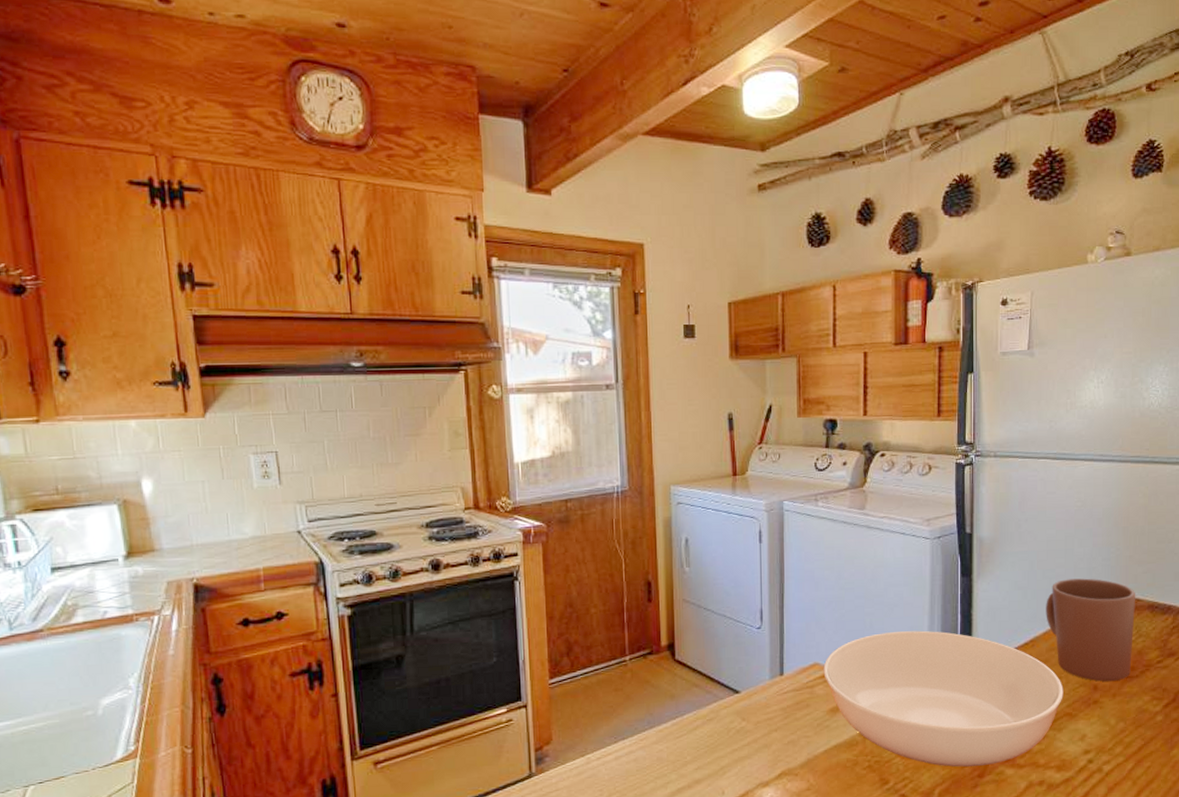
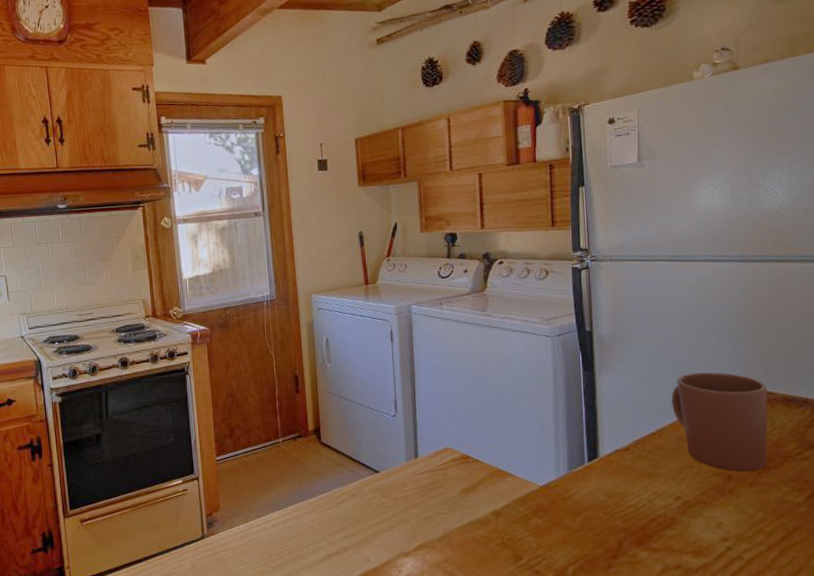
bowl: present [823,630,1064,767] -> none [454,420,696,549]

